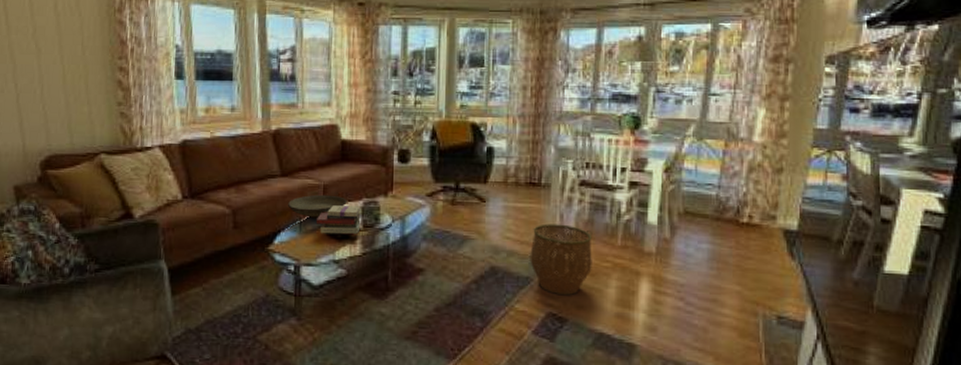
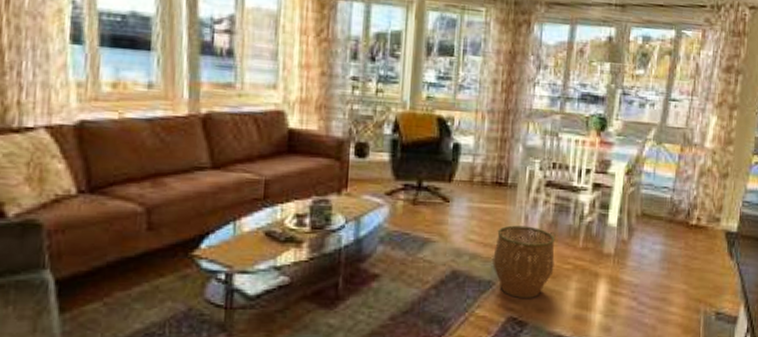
decorative bowl: present [288,194,347,219] -> none [219,191,293,220]
books: present [315,205,362,235] -> none [254,204,310,238]

